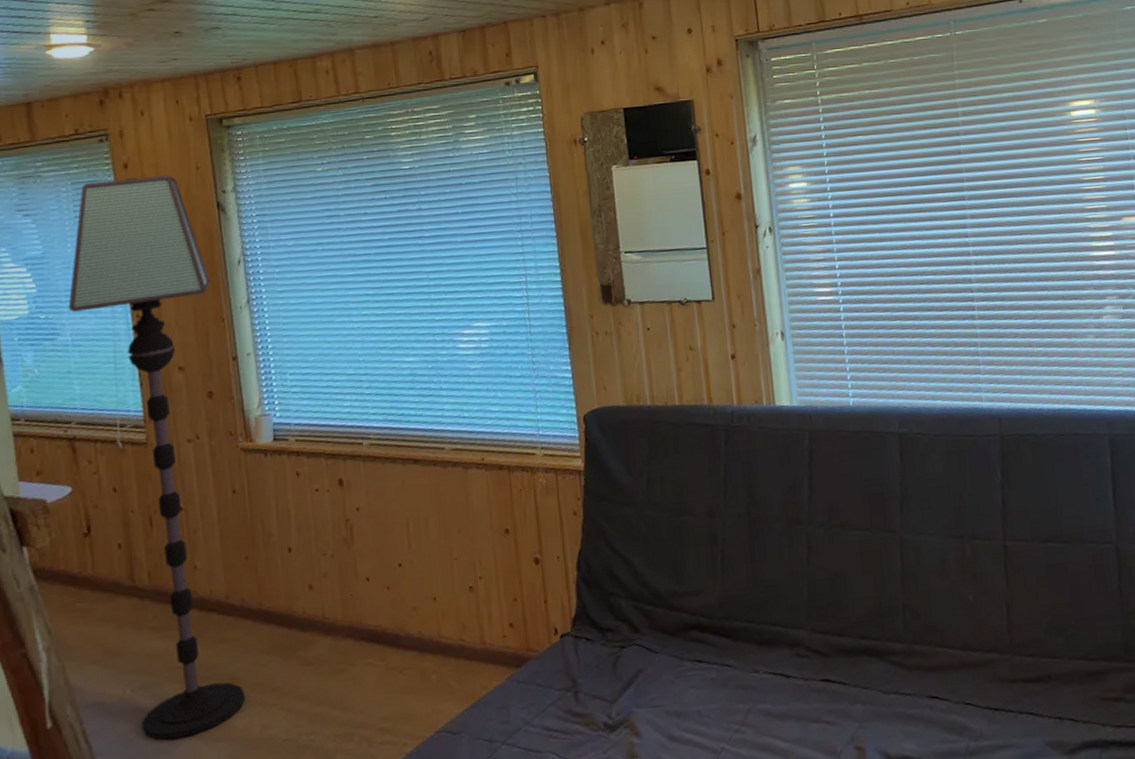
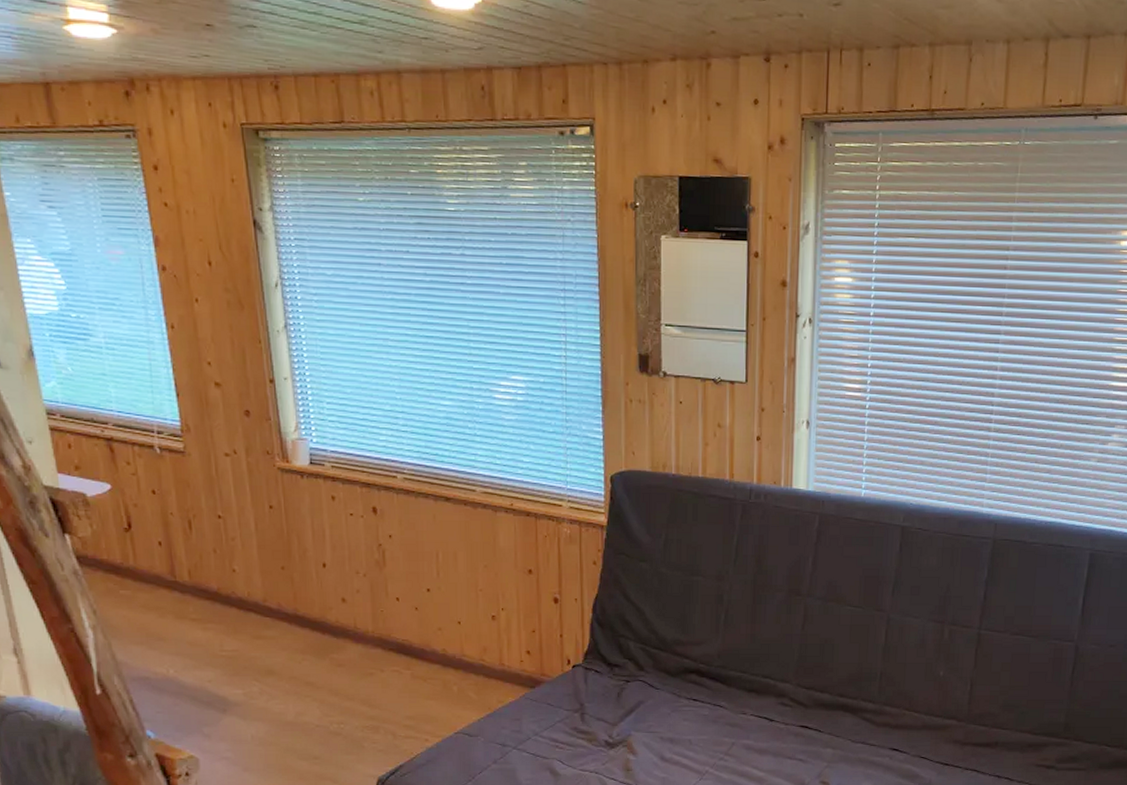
floor lamp: present [68,174,246,741] -> none [100,180,282,716]

